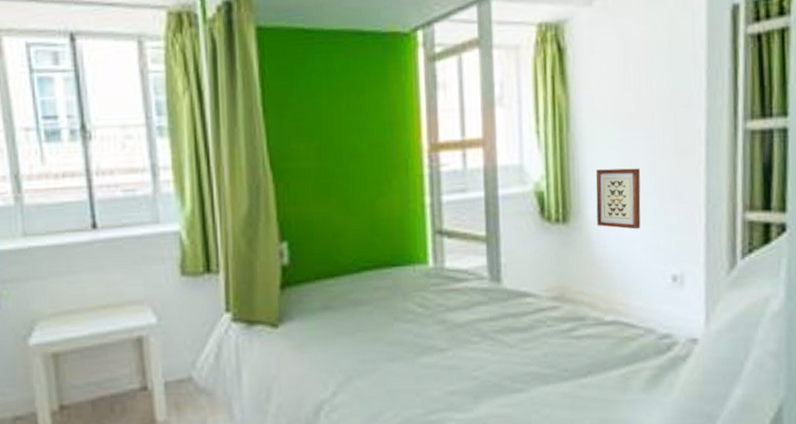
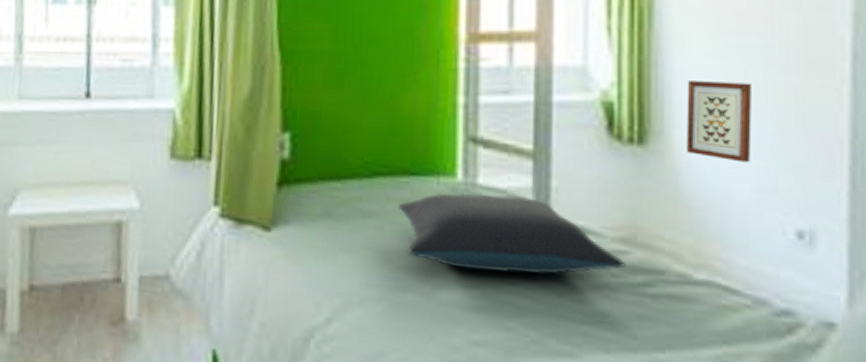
pillow: none [383,273,559,337] -> present [397,192,627,275]

